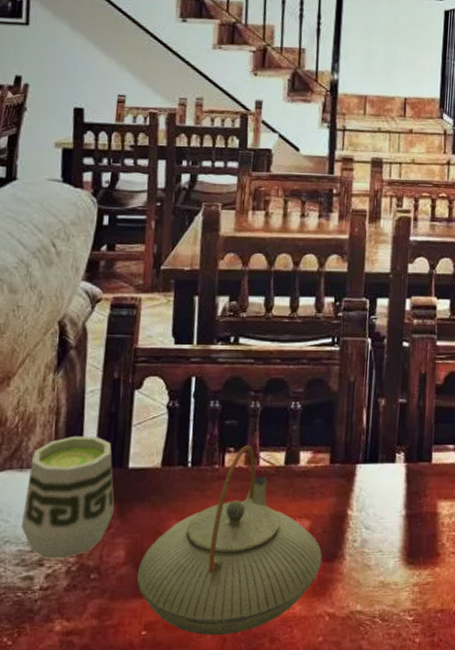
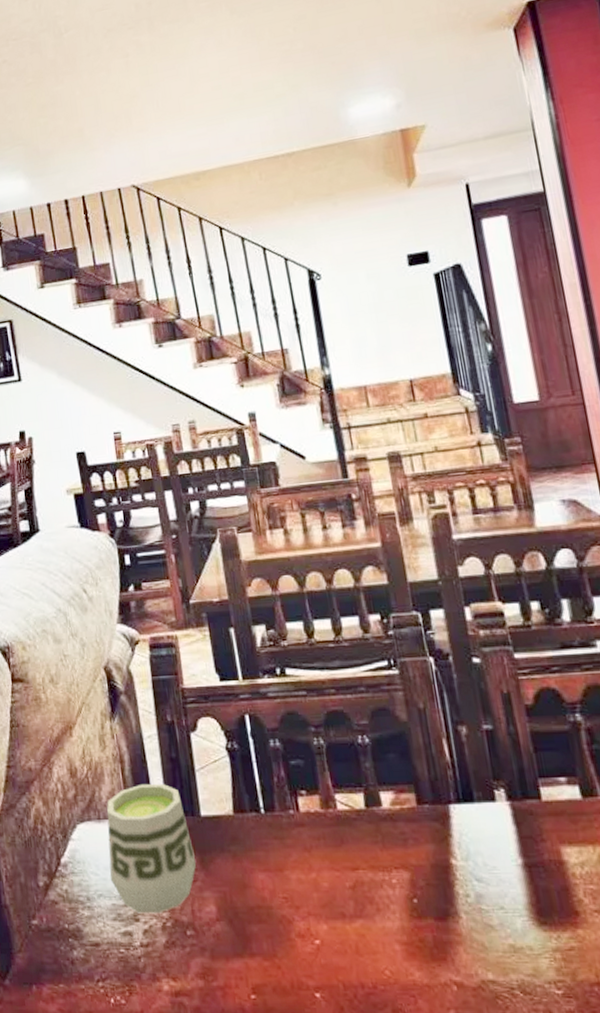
teapot: present [136,445,323,636] -> none [233,787,434,1003]

